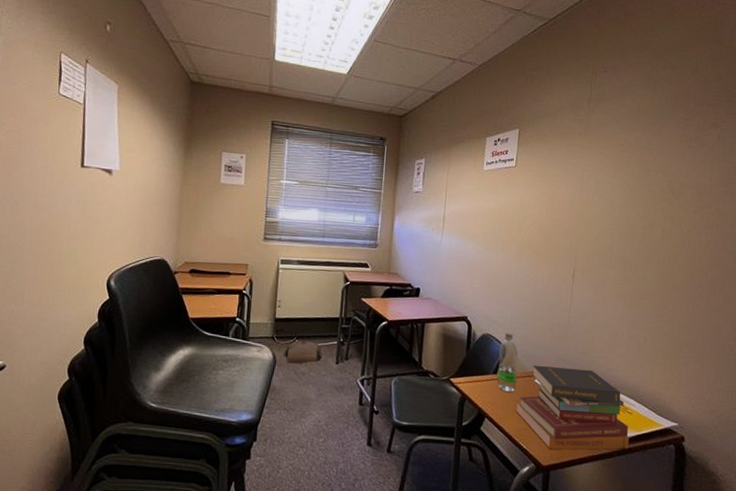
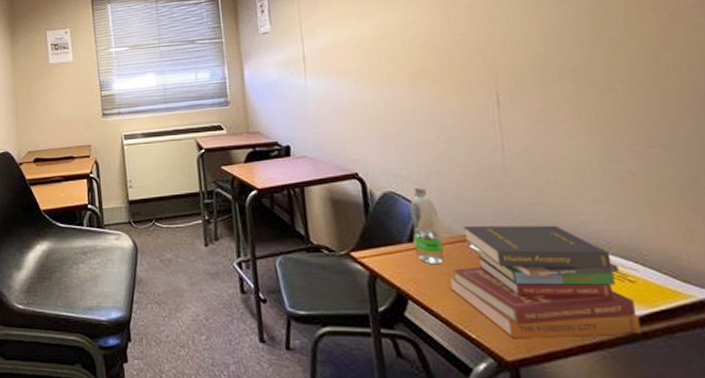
bag: present [283,339,322,364] -> none [143,221,188,251]

